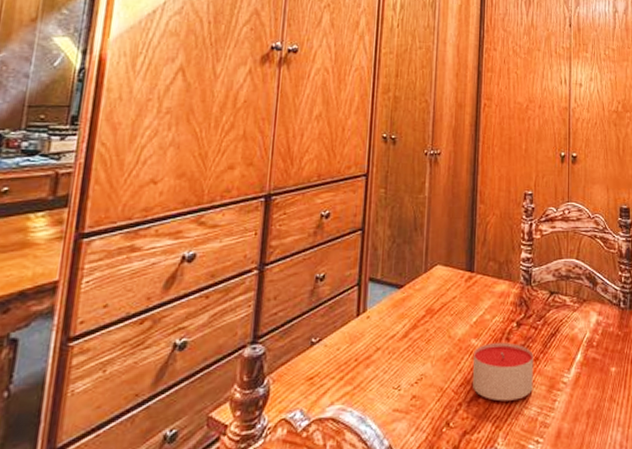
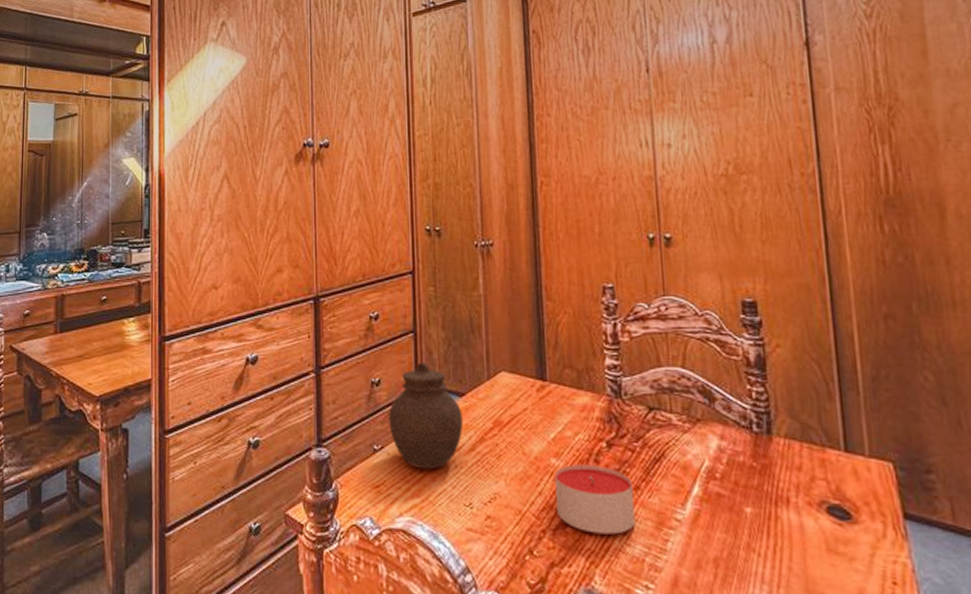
jar: none [329,258,400,359] -> present [388,362,464,470]

